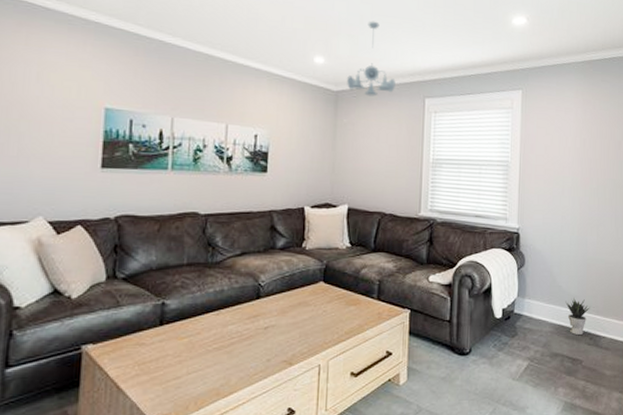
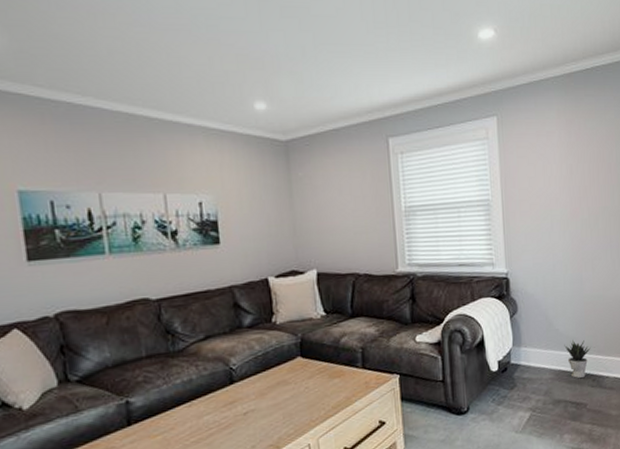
ceiling light fixture: present [347,21,396,97] -> none [296,52,353,142]

